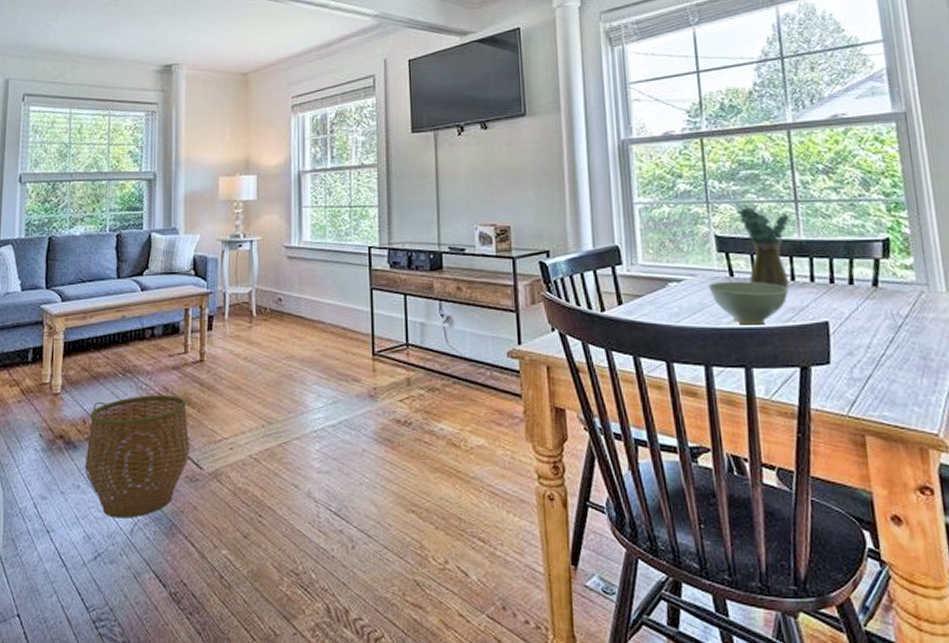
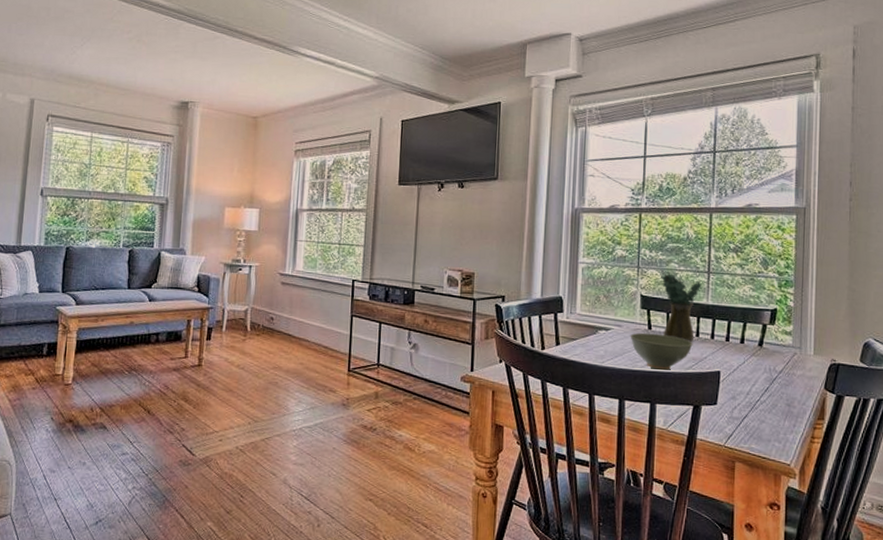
basket: present [84,395,191,518] -> none [90,391,186,492]

